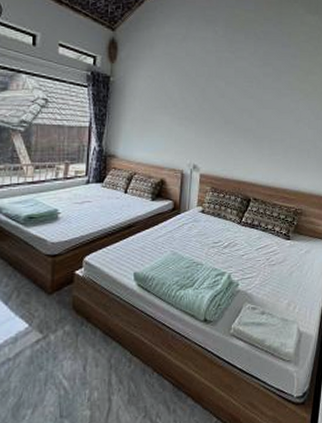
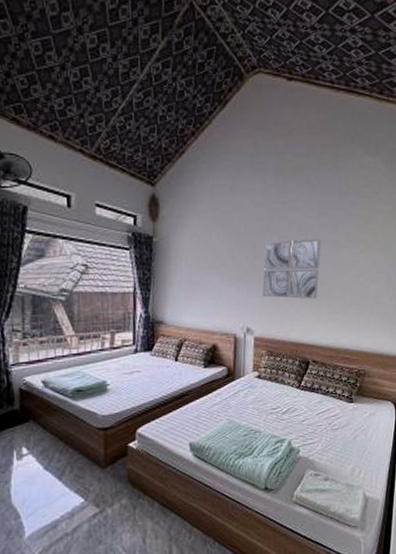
wall art: none [210,85,265,141] -> present [262,238,321,299]

